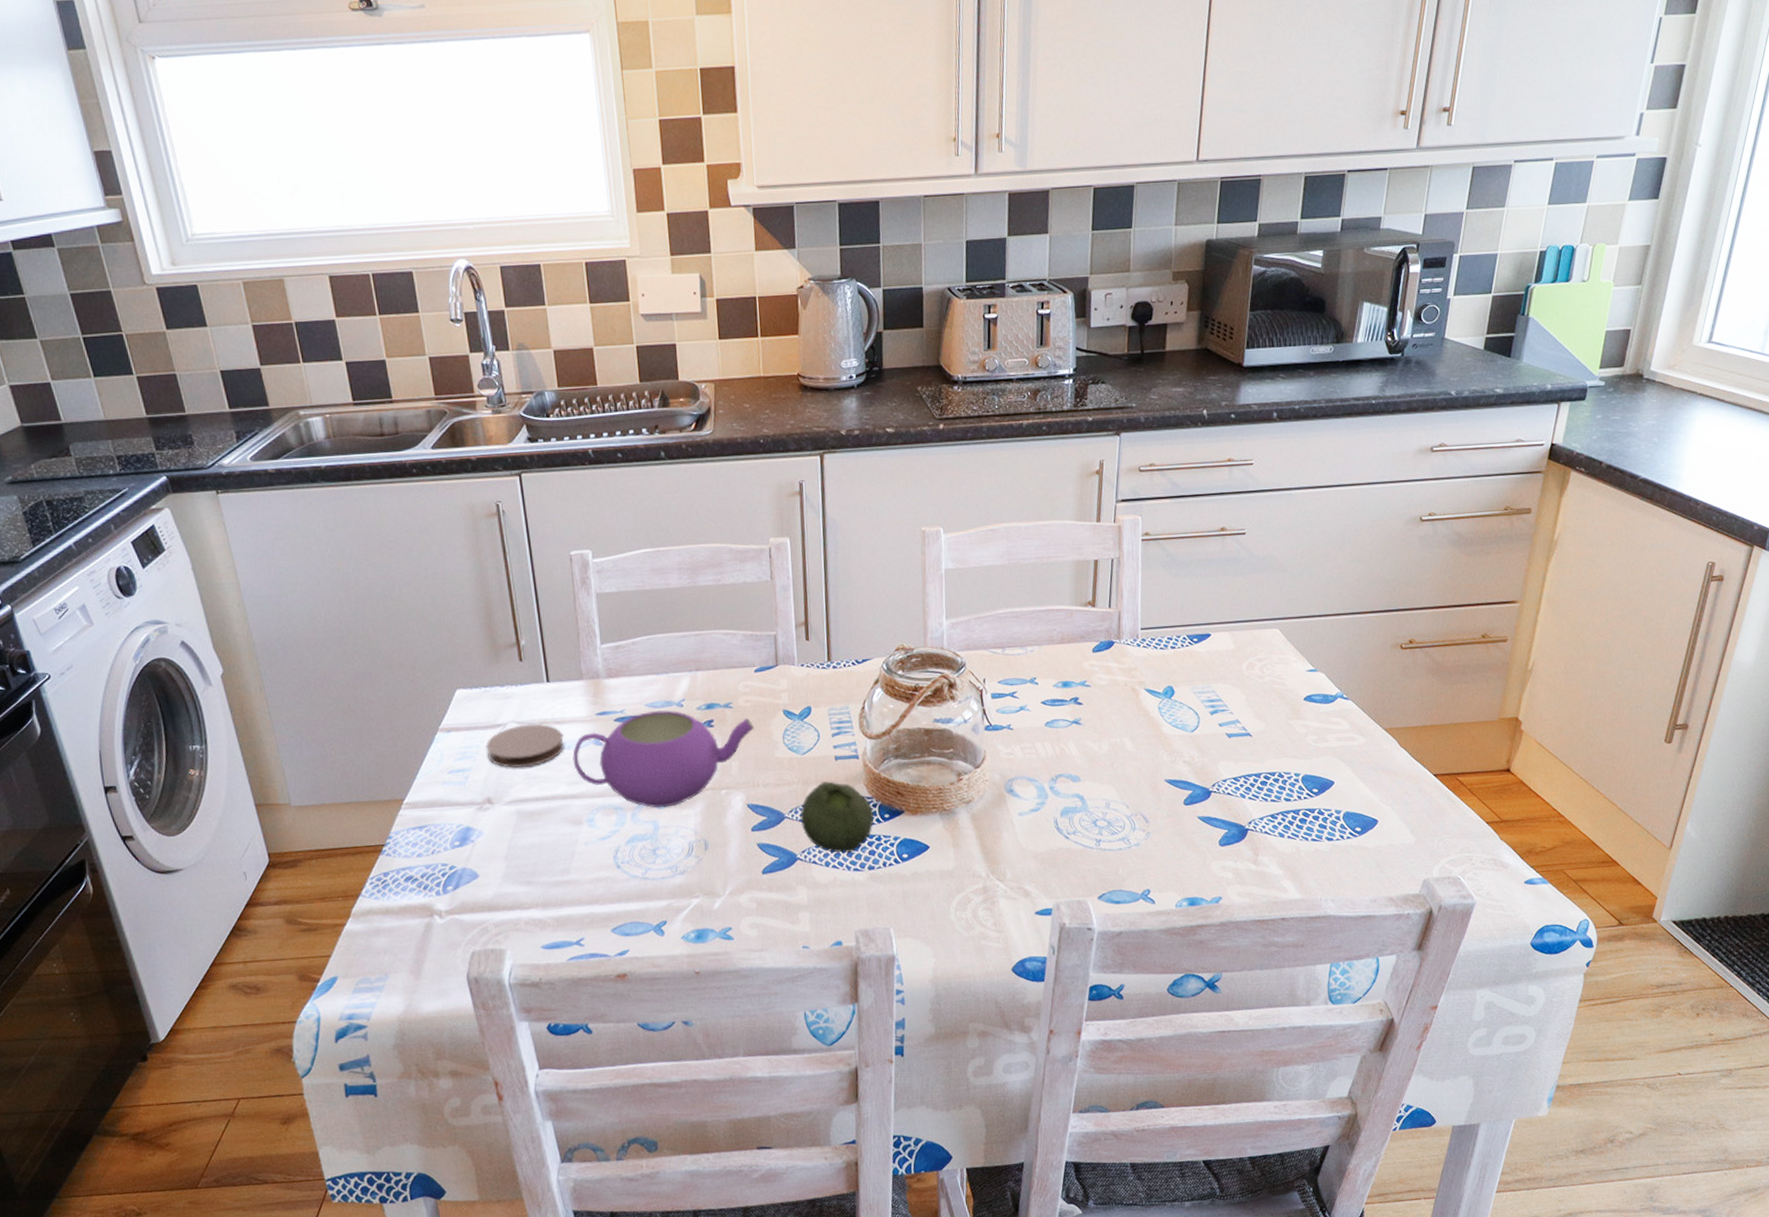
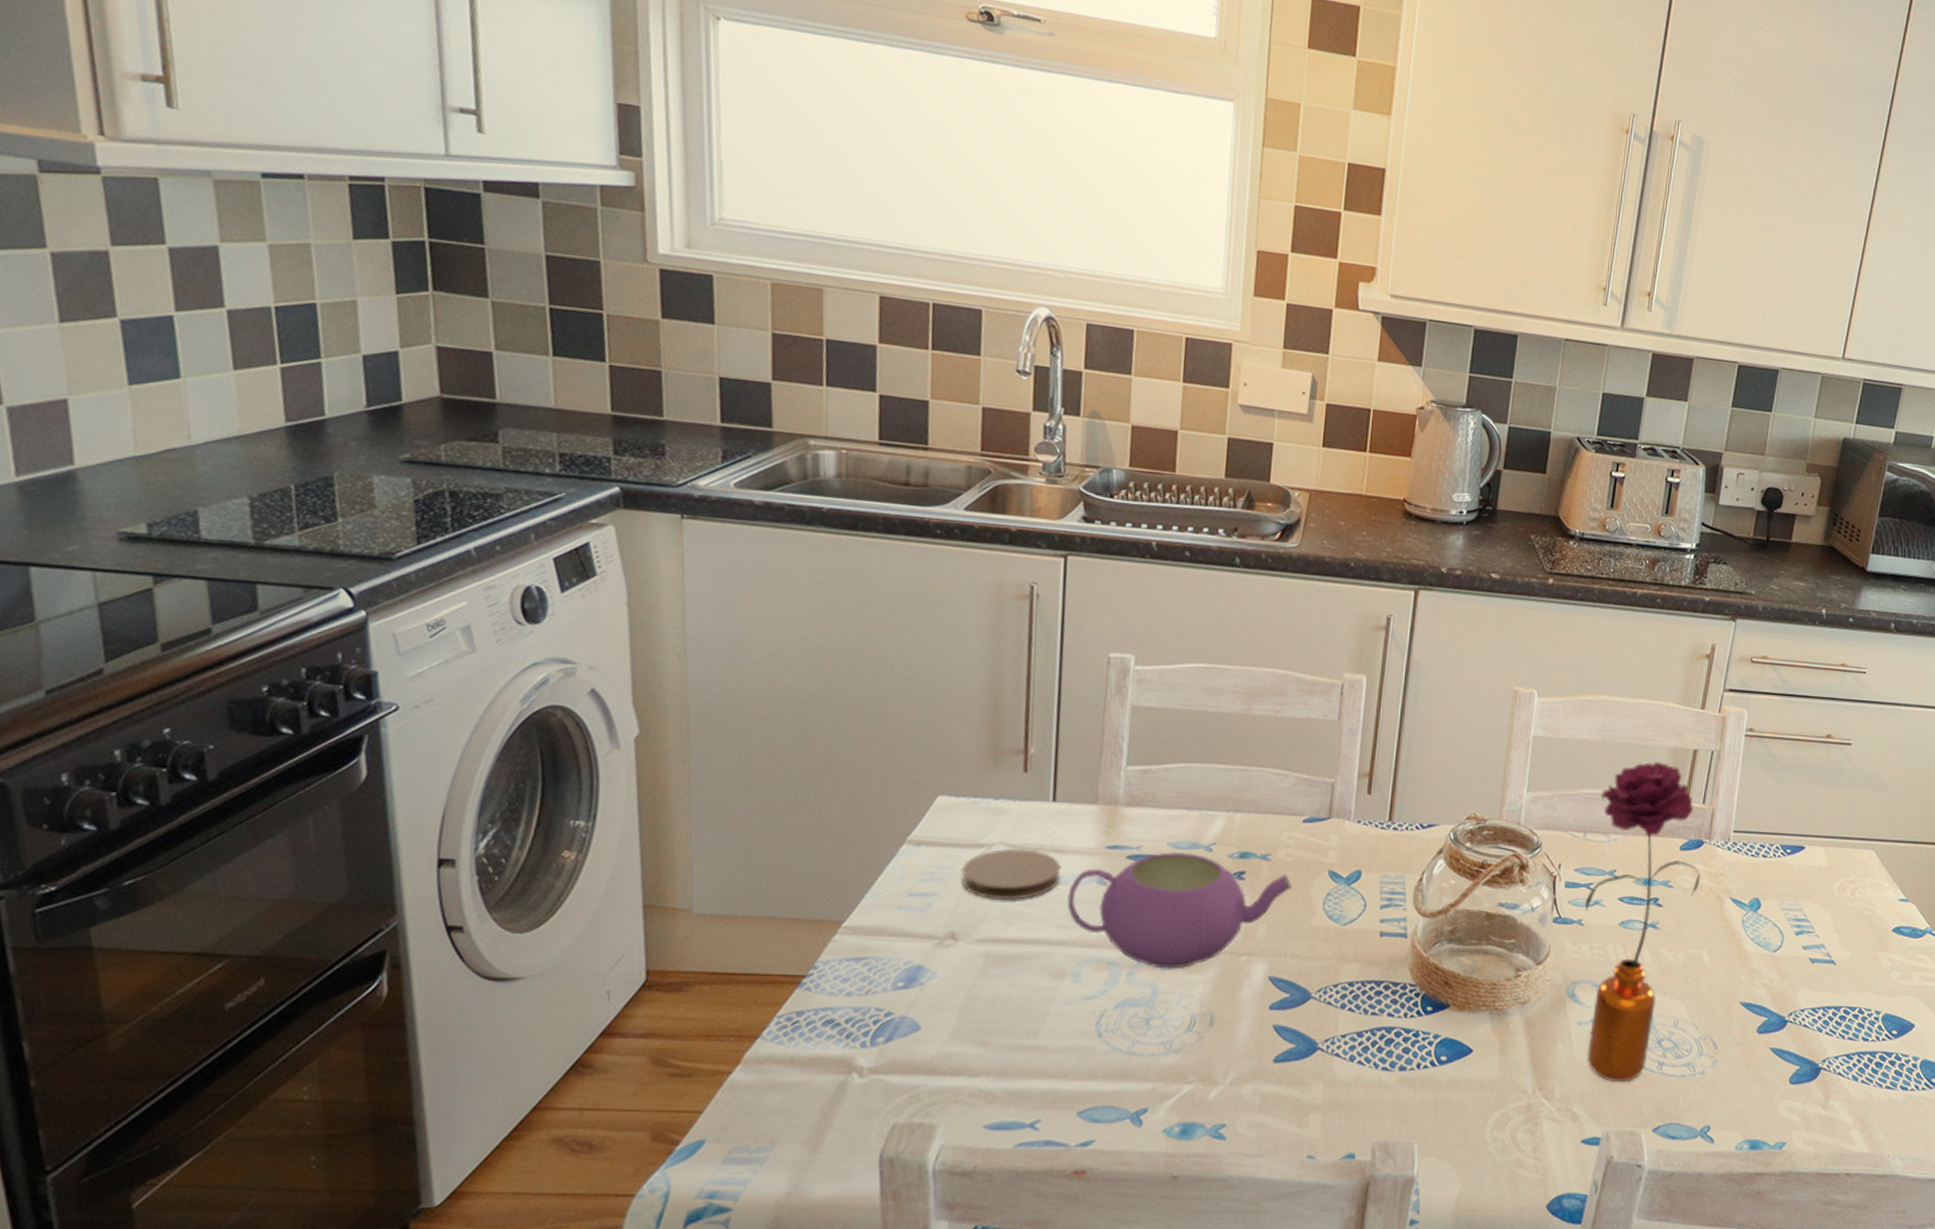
fruit: present [800,781,874,853] -> none [1328,960,1416,1047]
flower: none [1011,576,1115,861] -> present [1584,761,1701,1083]

